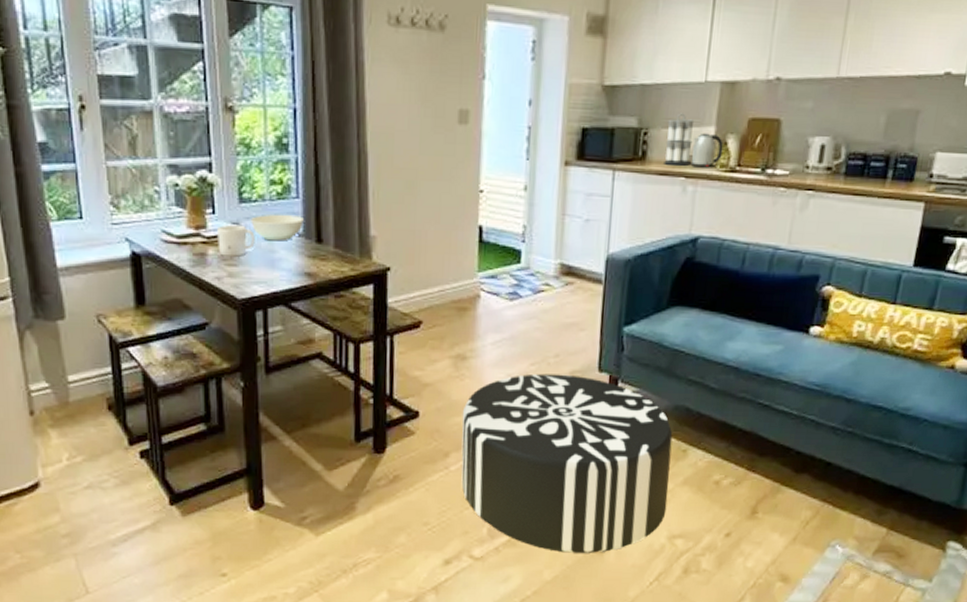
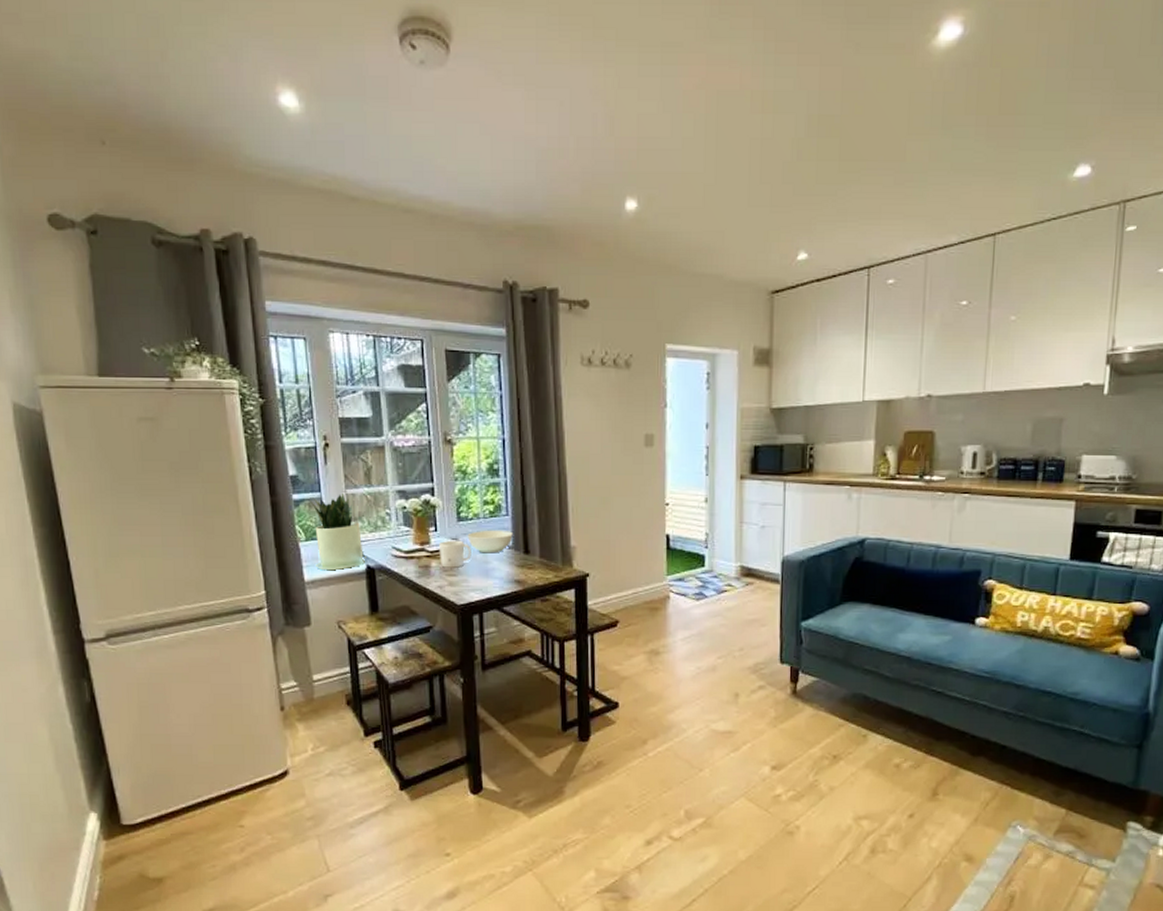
planter: none [63,166,133,257] -> present [310,494,368,571]
pouf: present [461,373,673,553] -> none [657,666,853,834]
spice rack: present [664,113,695,166] -> none [829,429,855,475]
kettle: present [691,133,724,168] -> none [854,446,883,477]

